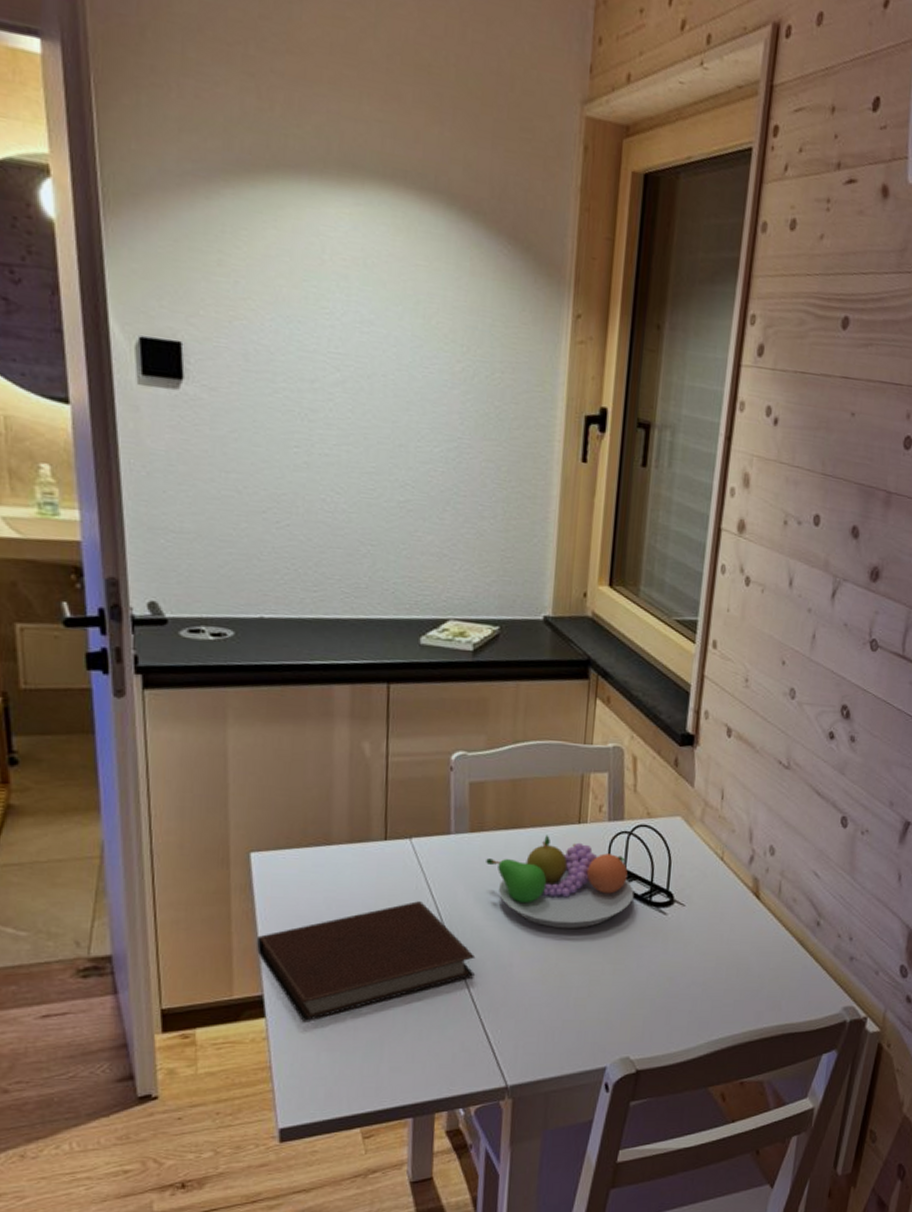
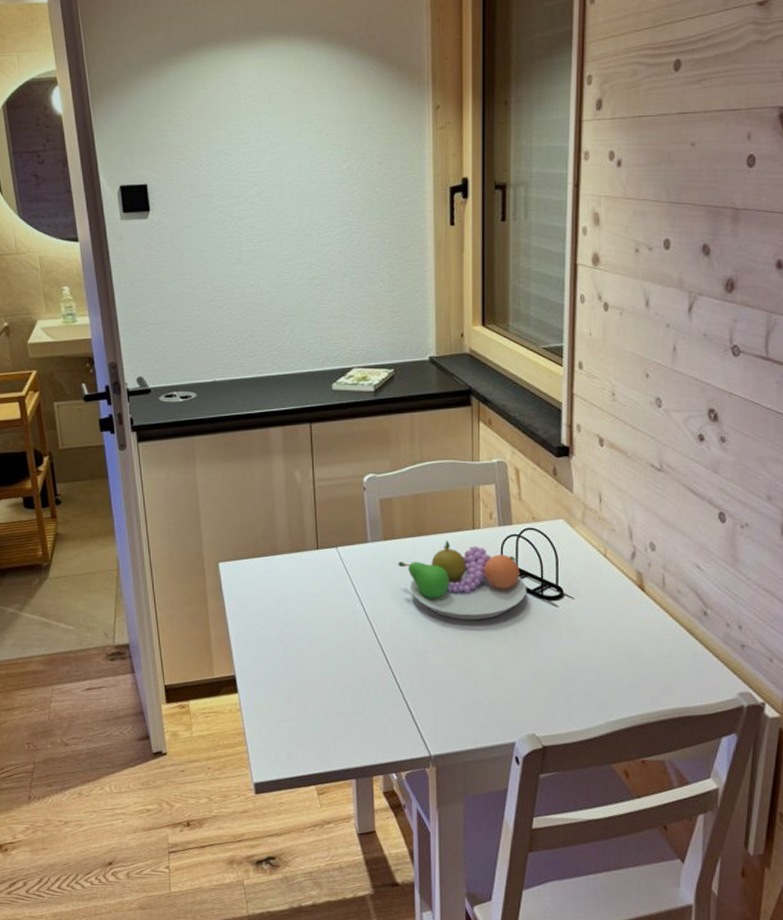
notebook: present [257,901,476,1023] -> none [228,599,396,698]

